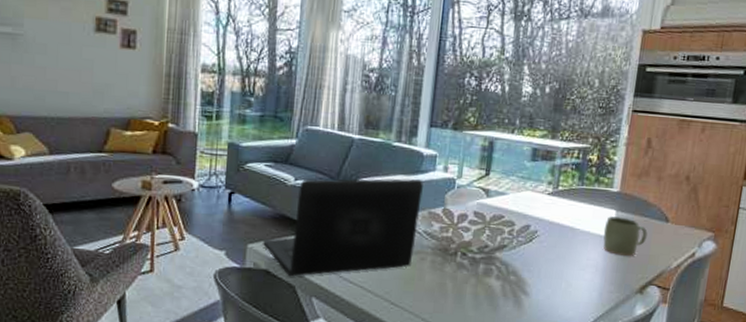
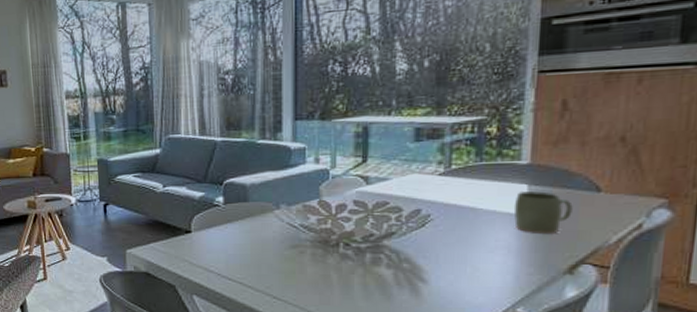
laptop: present [263,178,423,276] -> none [140,174,294,276]

